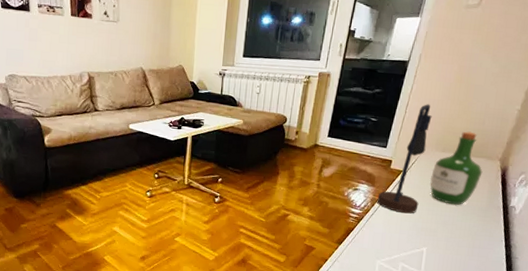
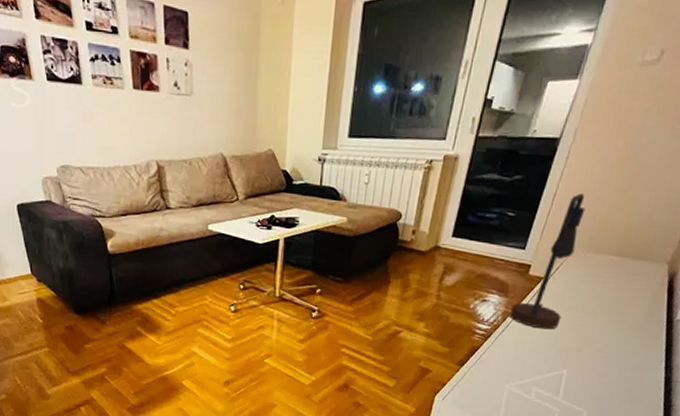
wine bottle: present [430,131,483,205] -> none [576,227,645,319]

